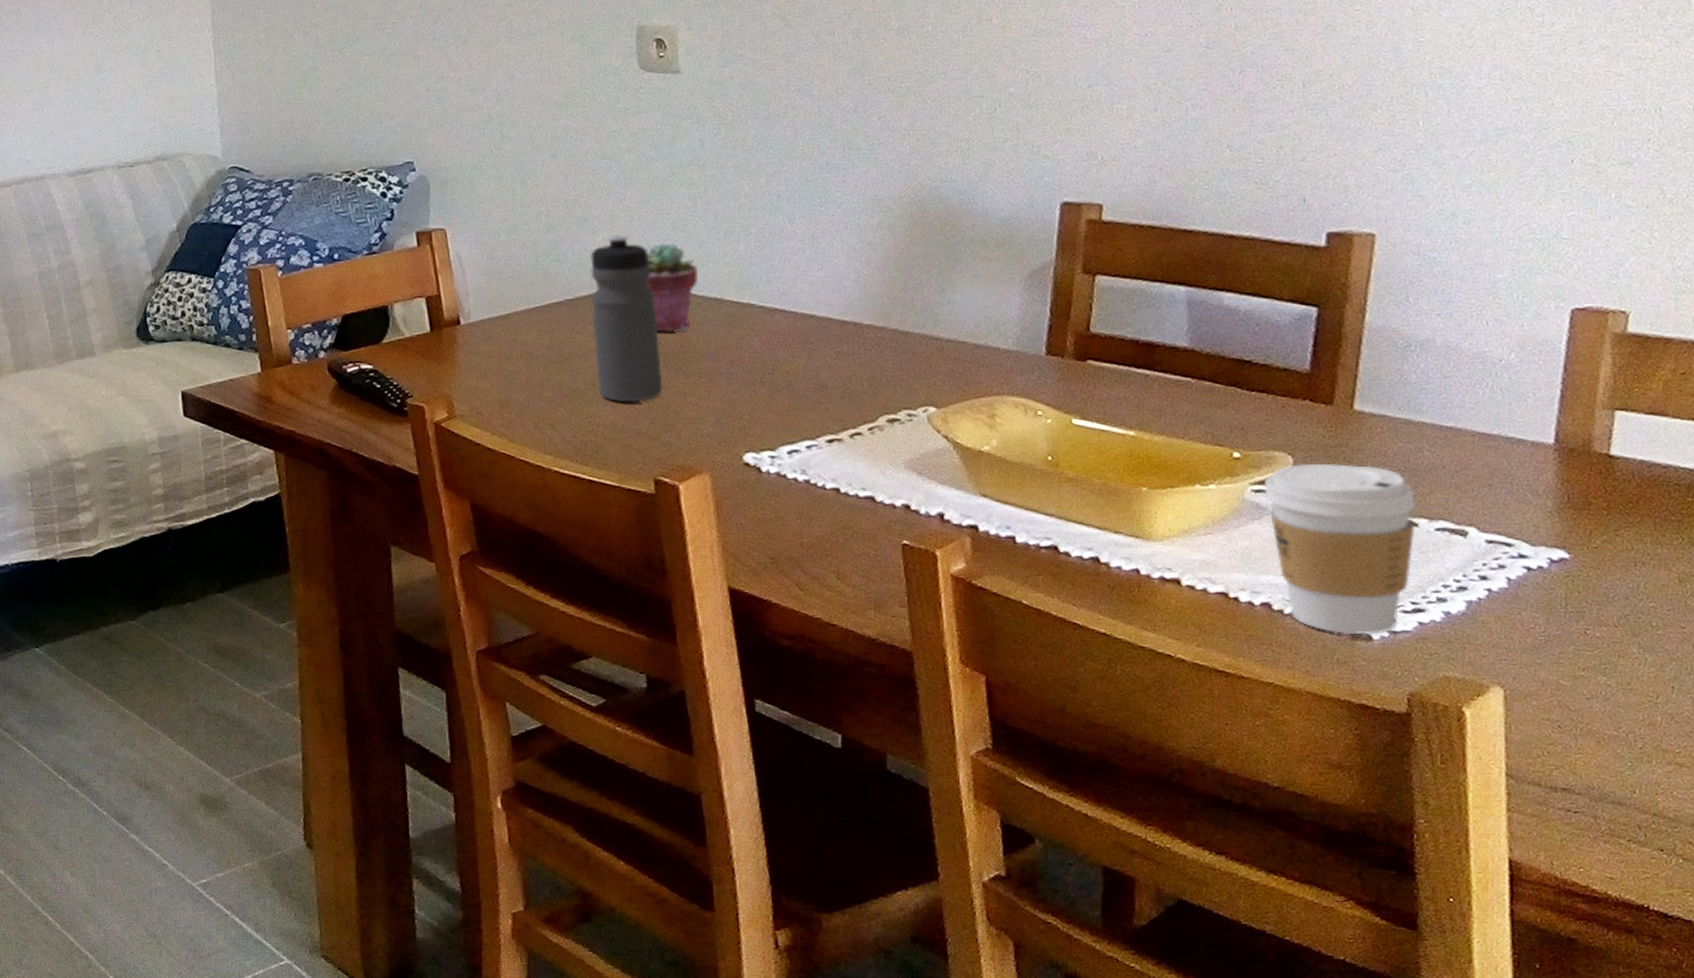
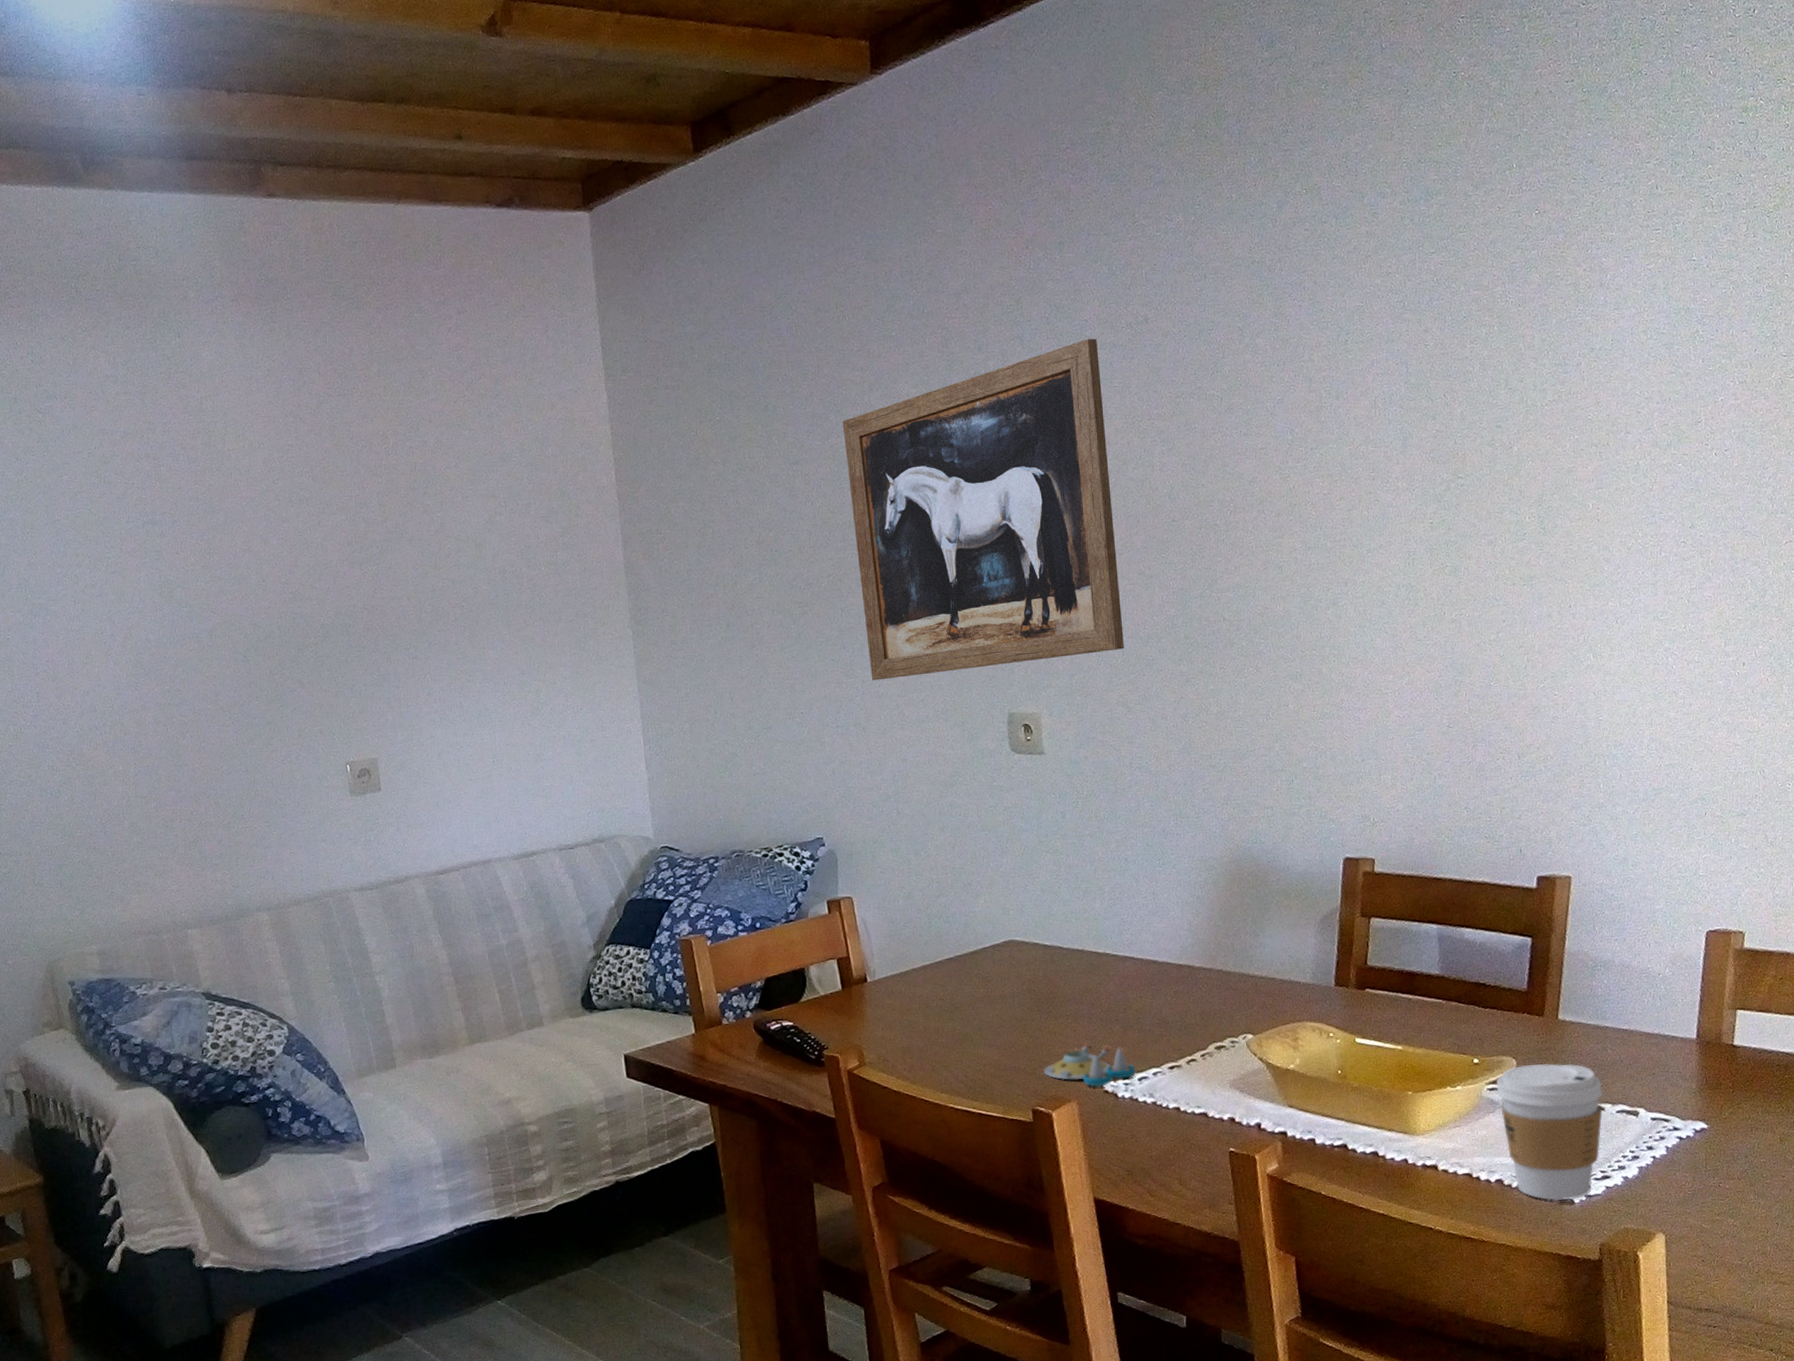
water bottle: present [590,235,663,403] -> none [975,897,1038,1044]
potted succulent: present [645,243,699,332] -> none [1020,903,1064,981]
salt and pepper shaker set: none [670,407,785,457] -> present [1044,1044,1136,1086]

